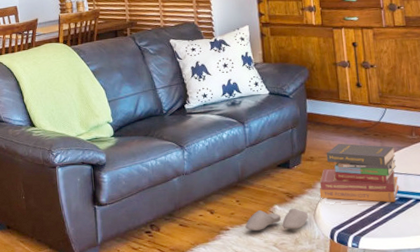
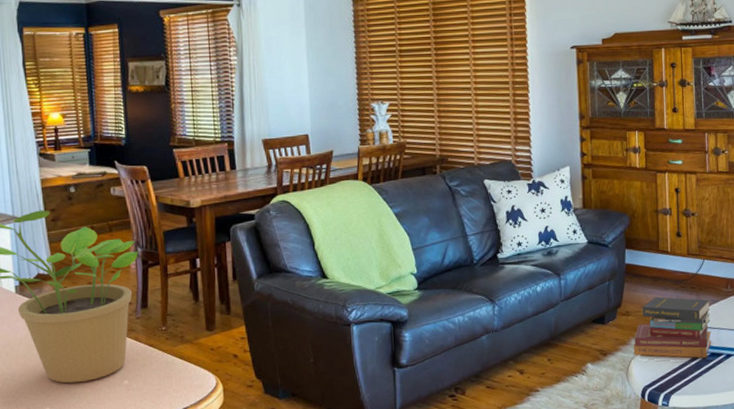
slippers: present [245,208,308,231] -> none [556,366,620,391]

